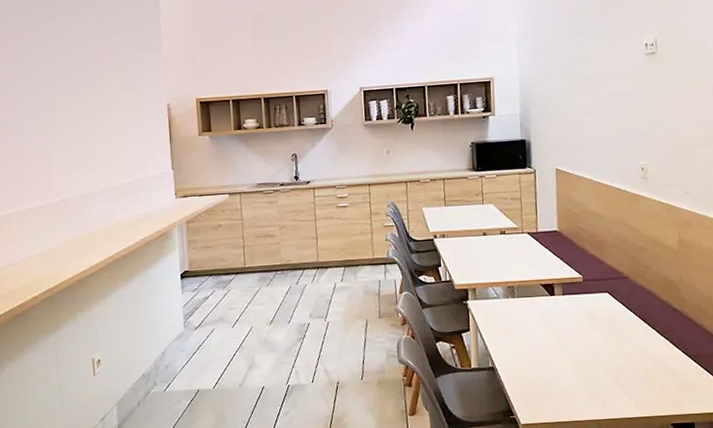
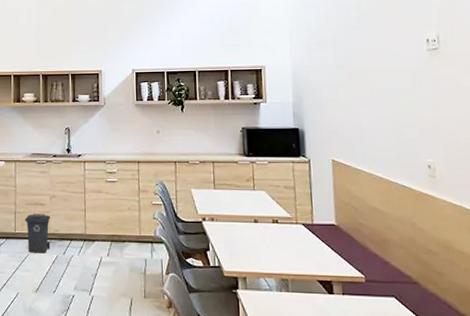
recycling bin: none [254,245,283,286] -> present [25,214,51,253]

